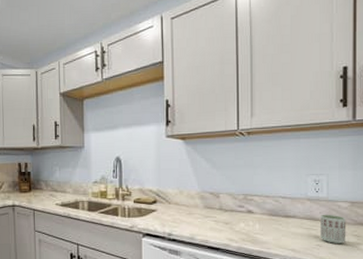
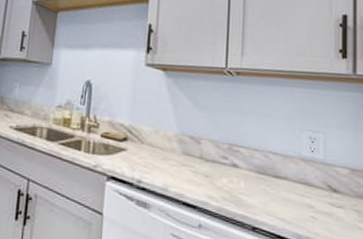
cup: present [320,214,346,245] -> none [315,179,346,220]

